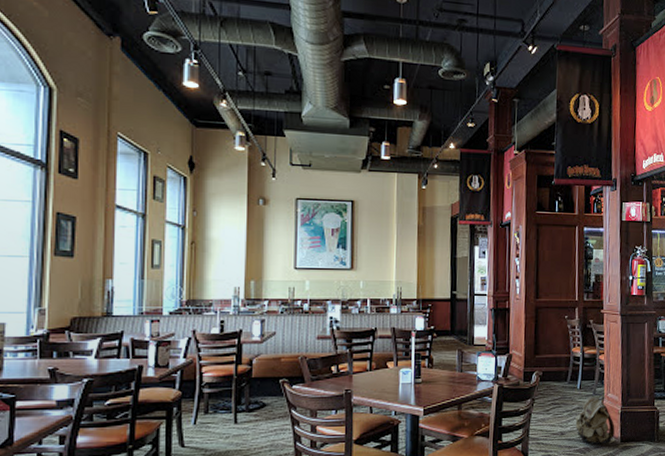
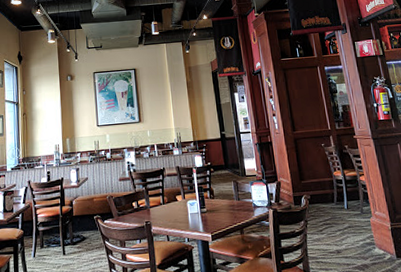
backpack: present [575,395,615,445] -> none [348,213,390,262]

